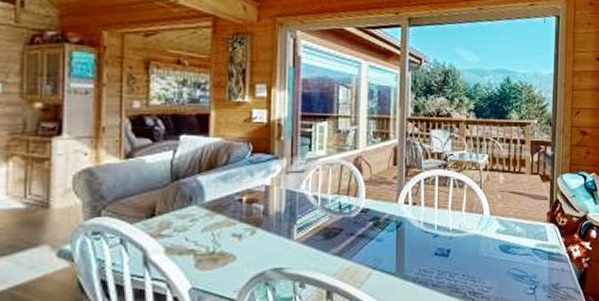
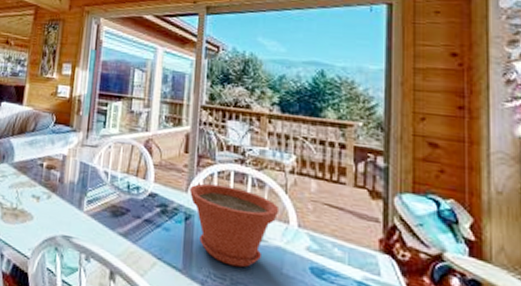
plant pot: none [398,191,475,260] -> present [188,183,278,268]

